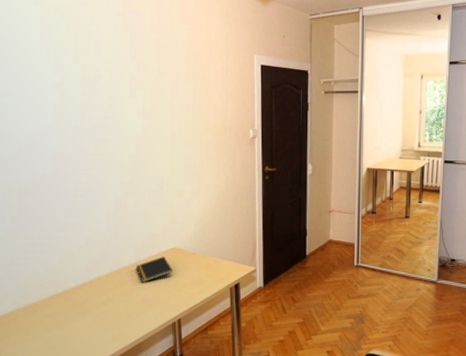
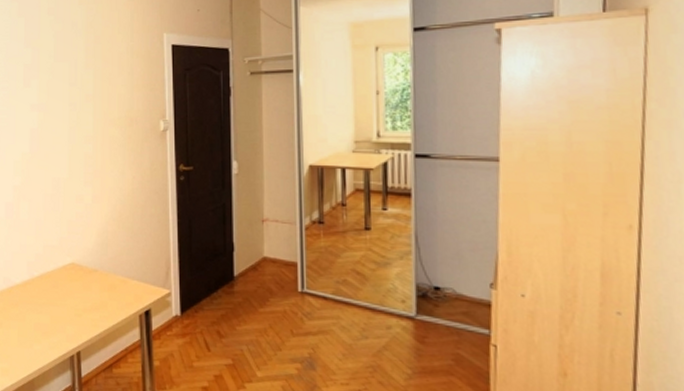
notepad: present [136,257,173,283] -> none [28,273,71,305]

